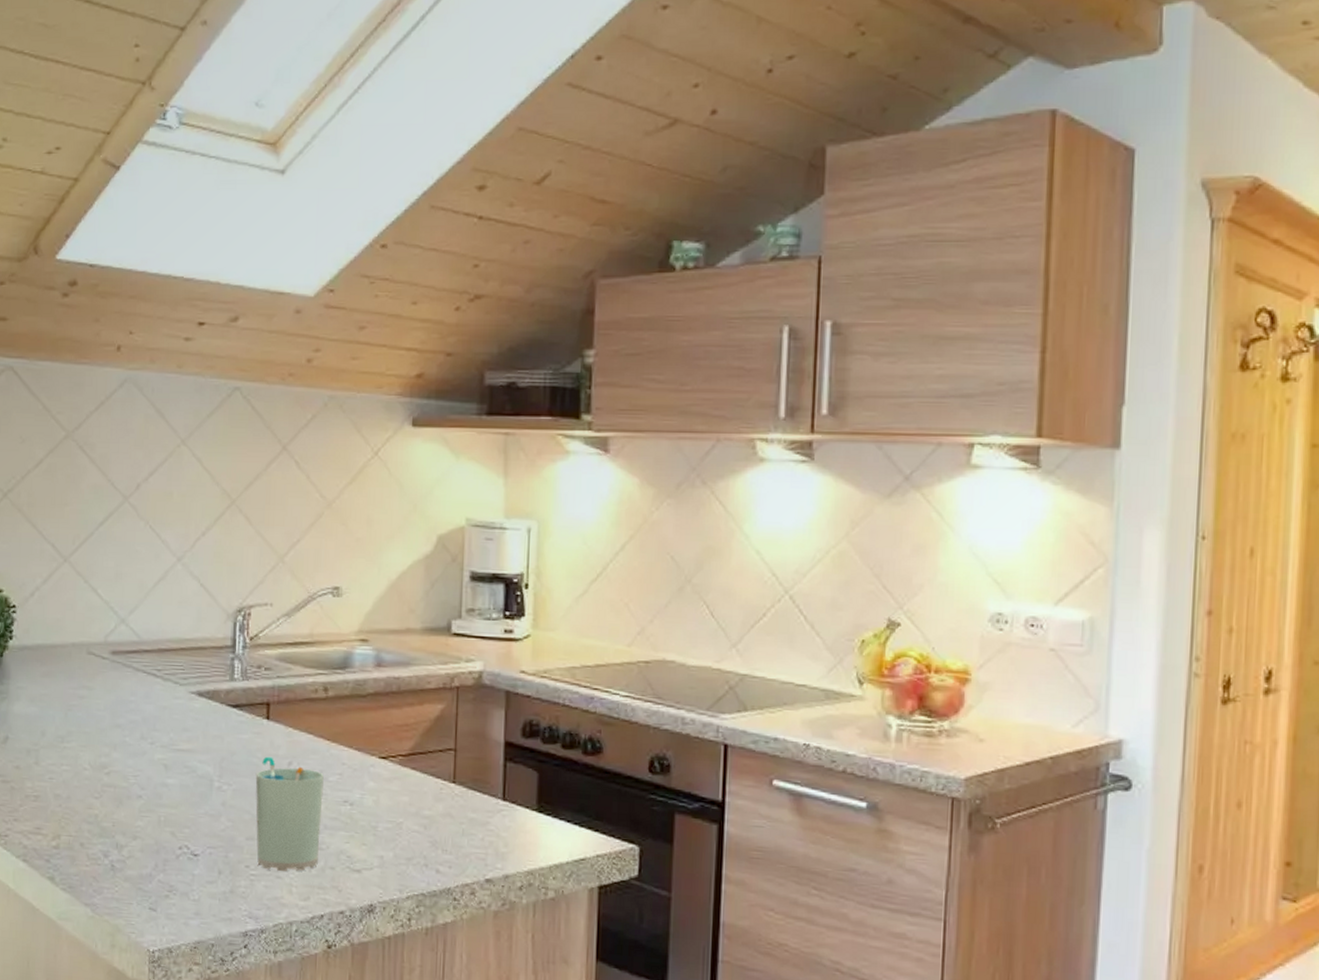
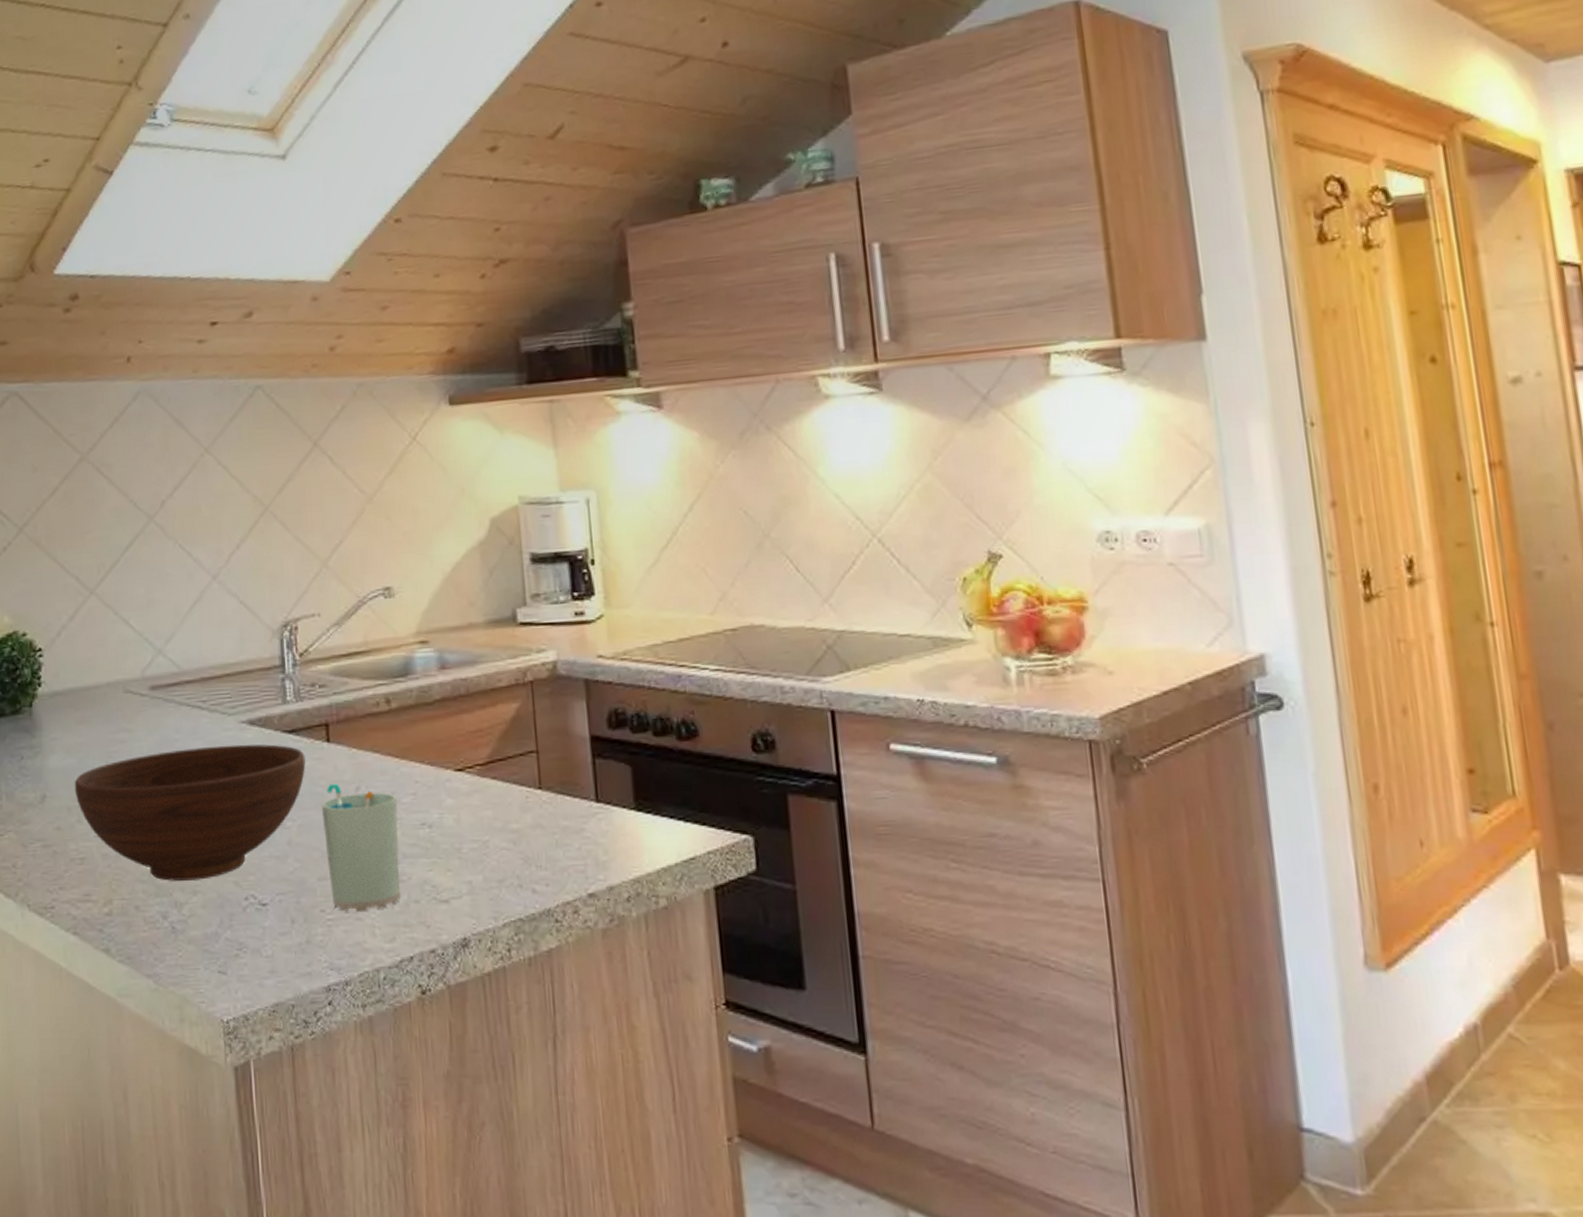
bowl: none [35,710,246,827] -> present [74,744,306,881]

